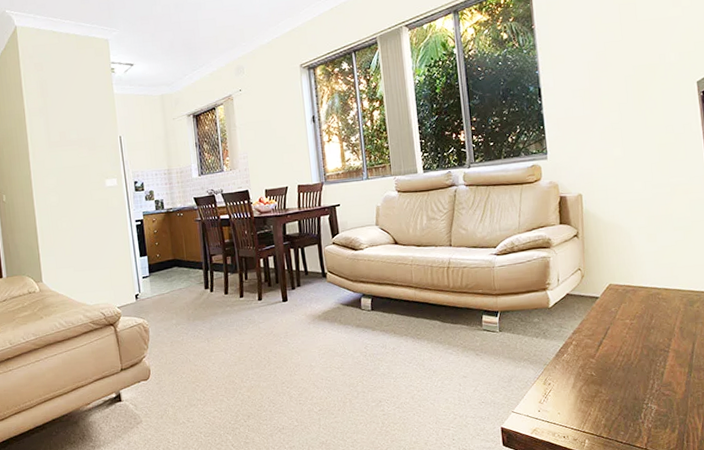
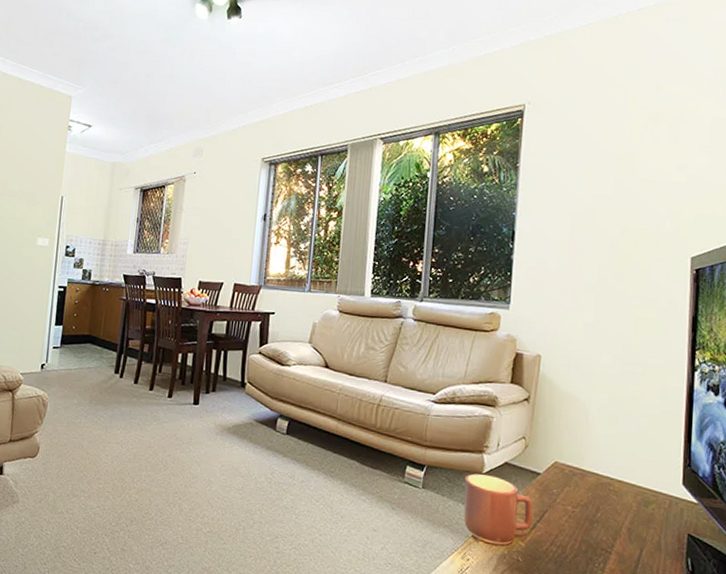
mug: none [534,307,599,367] -> present [463,473,533,546]

